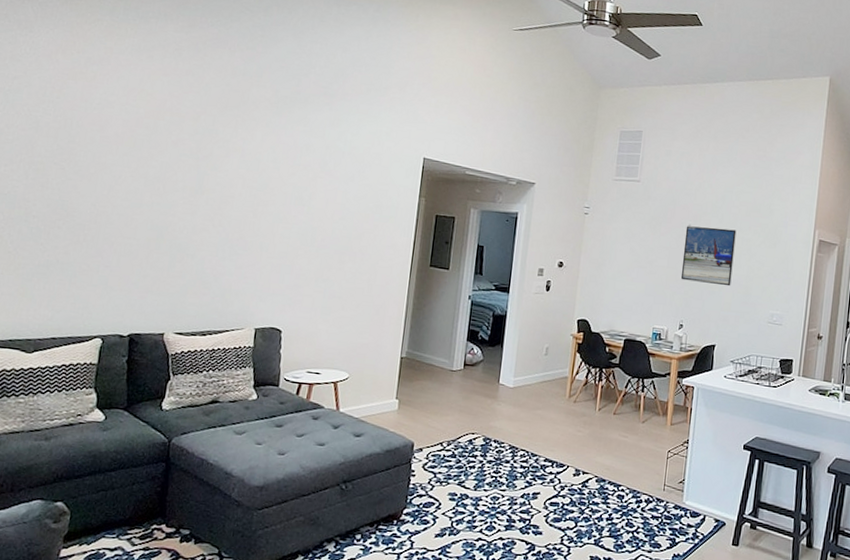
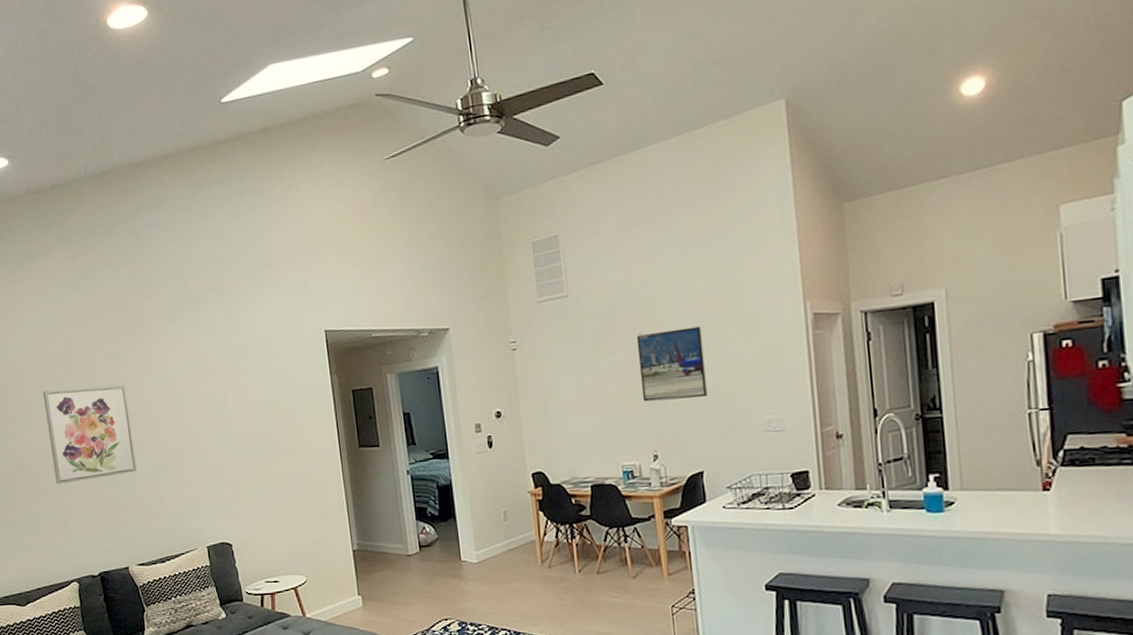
wall art: none [106,146,210,244] -> present [42,385,137,485]

